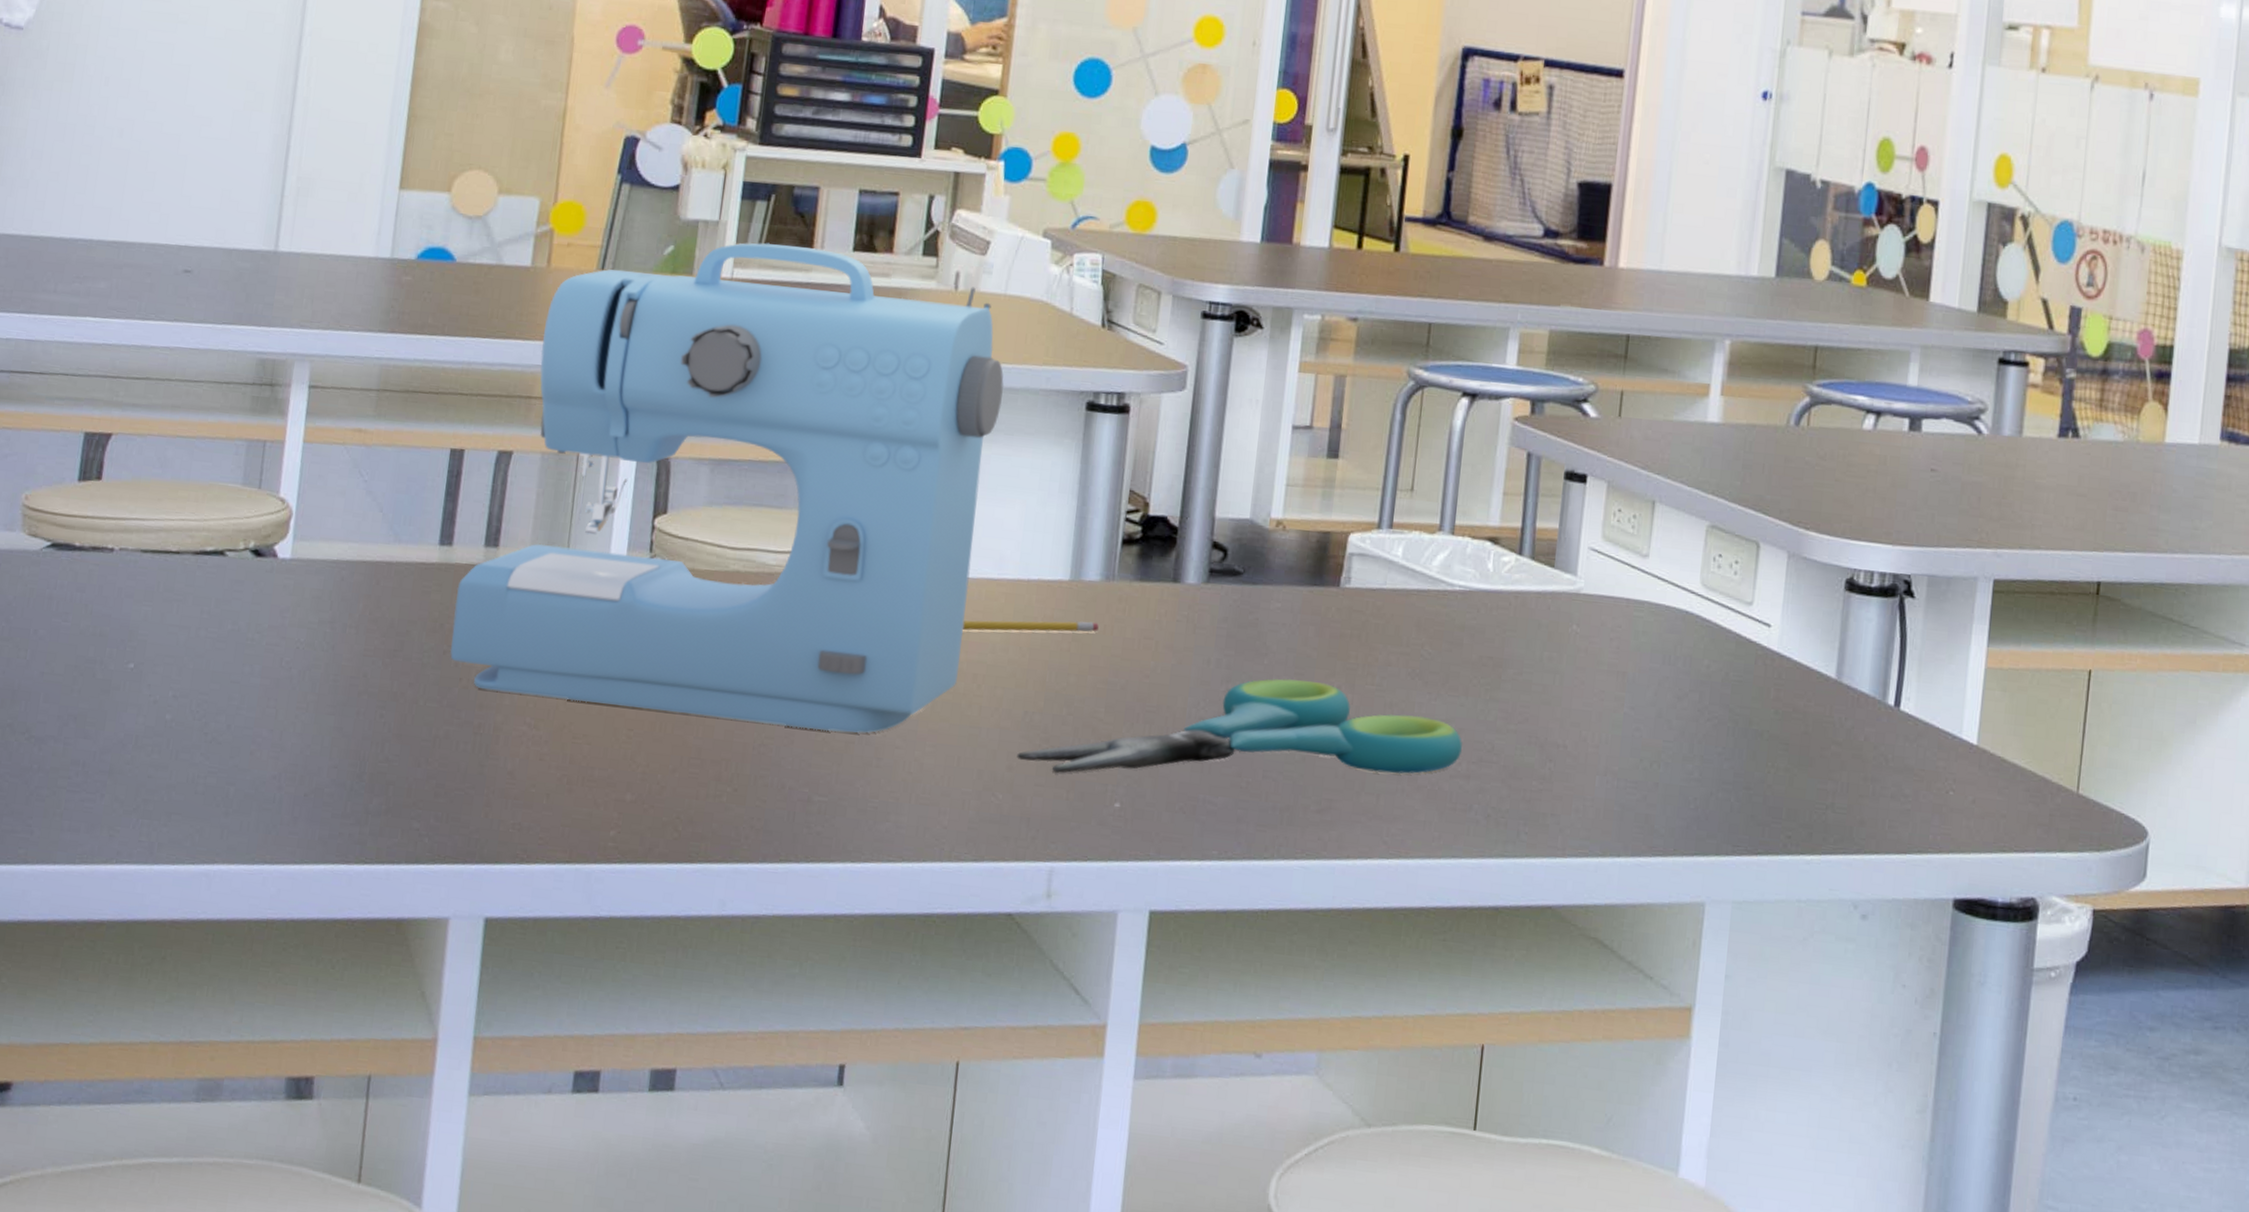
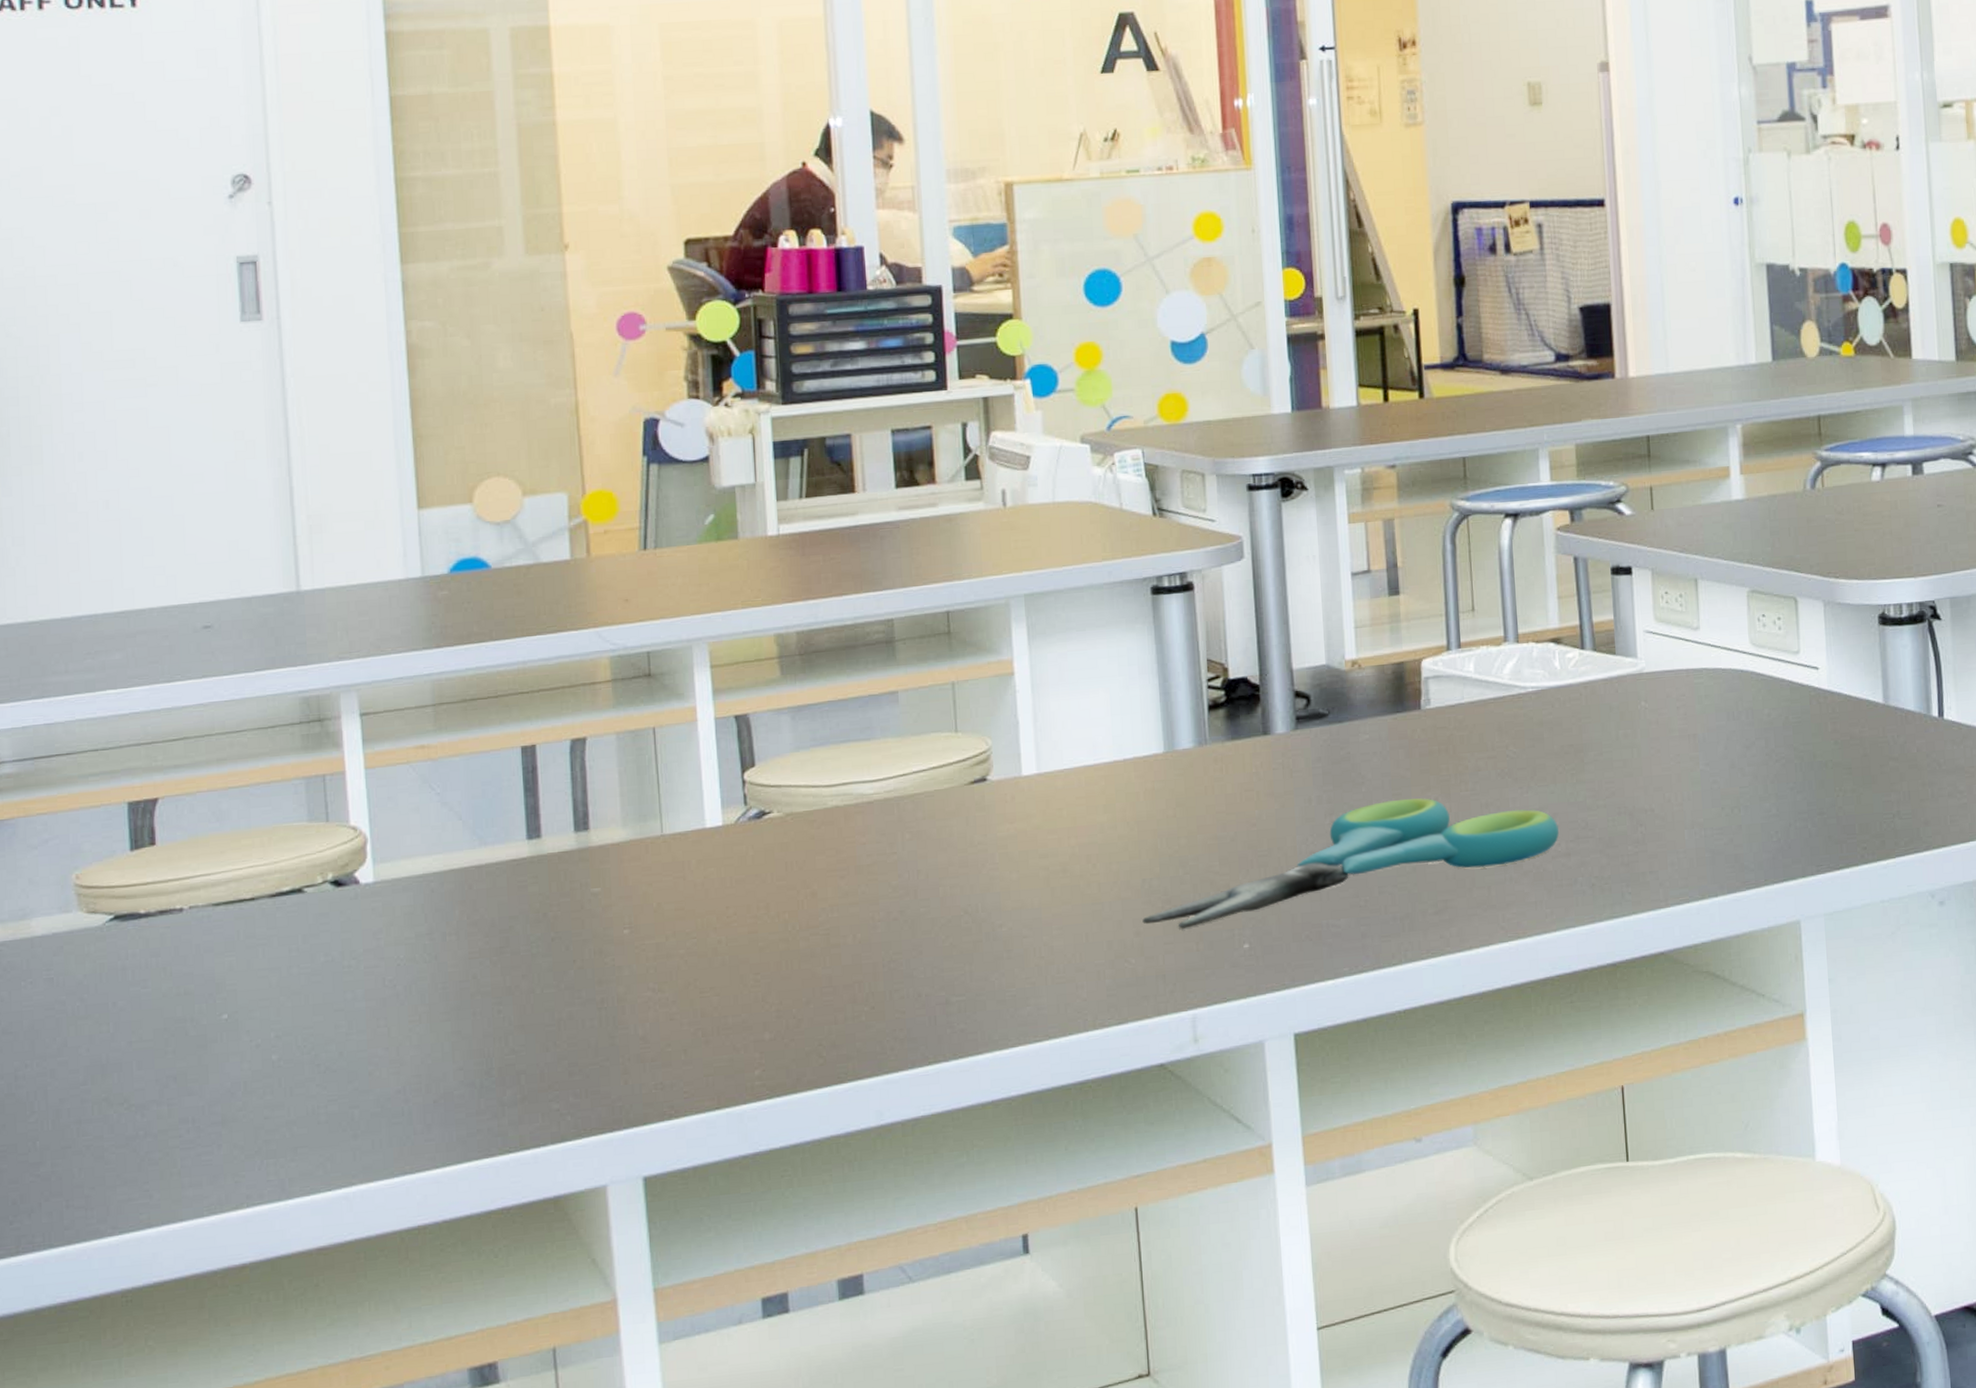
sewing machine: present [450,242,1004,733] -> none [553,491,1072,966]
pencil: present [962,620,1099,633] -> none [1067,785,1200,817]

